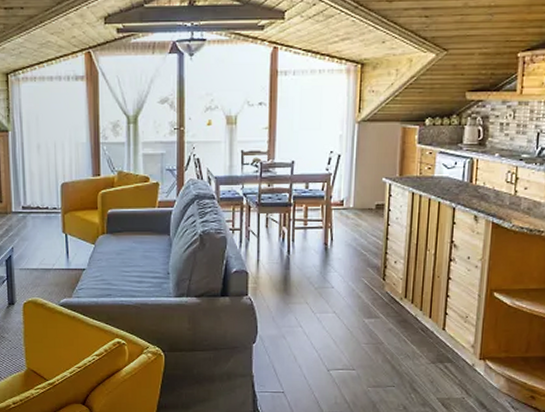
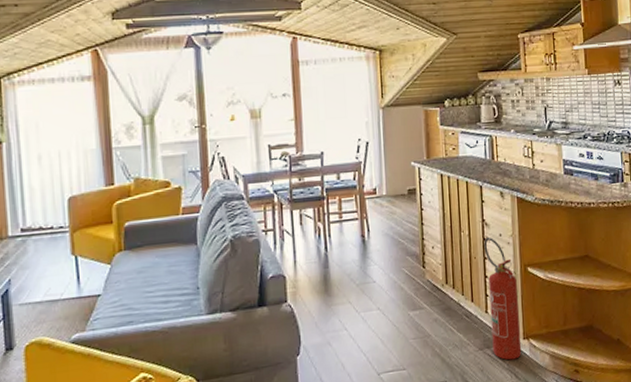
fire extinguisher: none [445,259,480,377] -> present [484,237,522,360]

